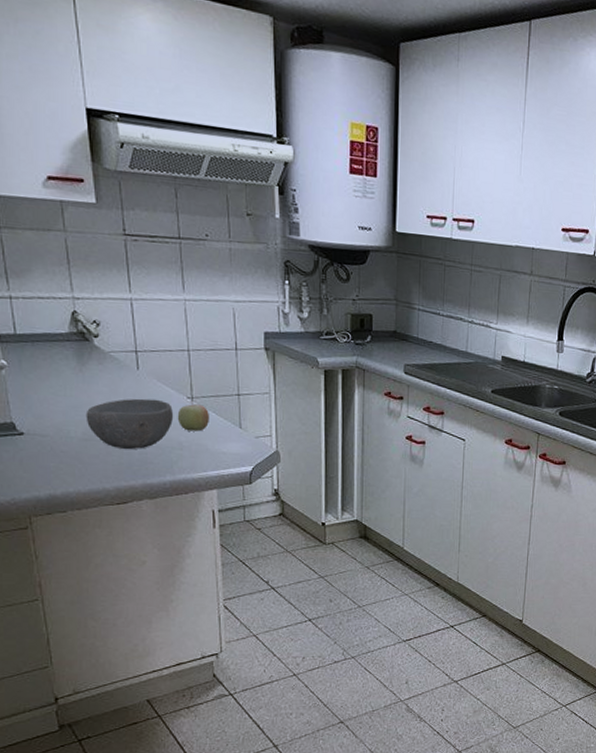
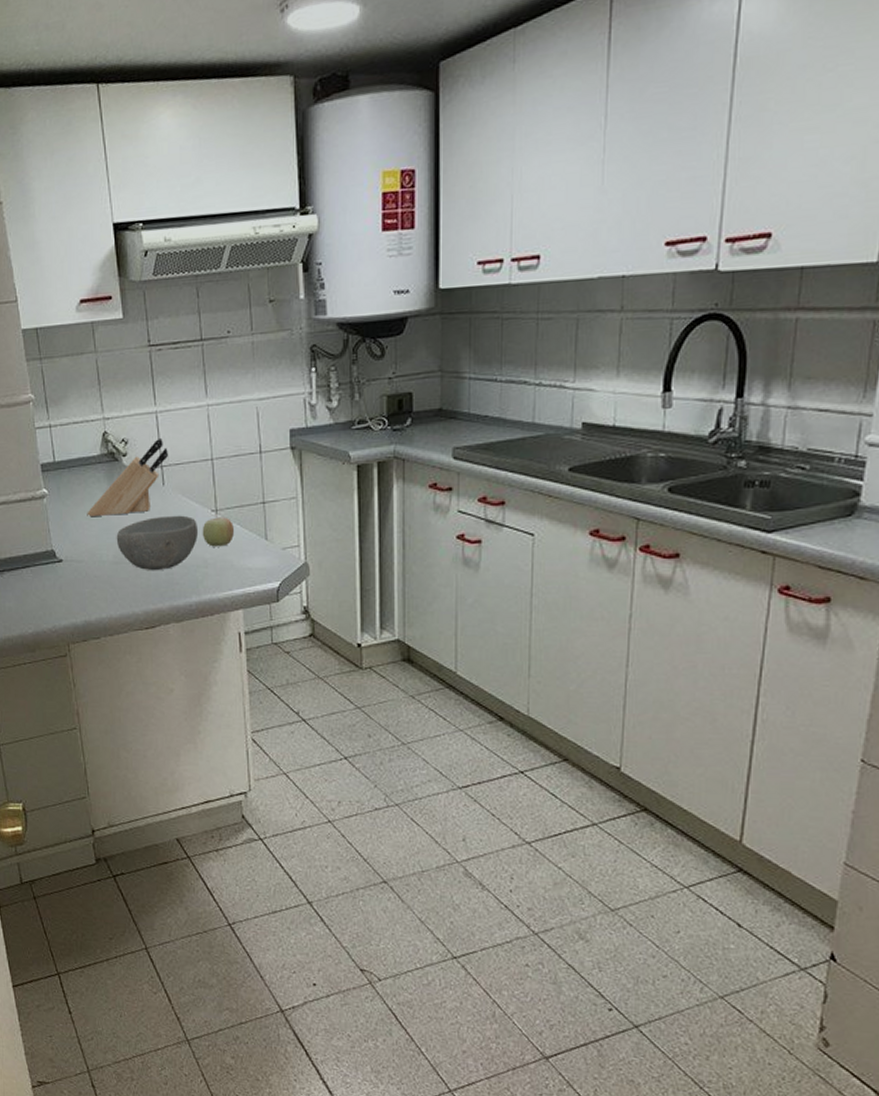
knife block: none [53,324,143,394] -> present [87,437,168,516]

